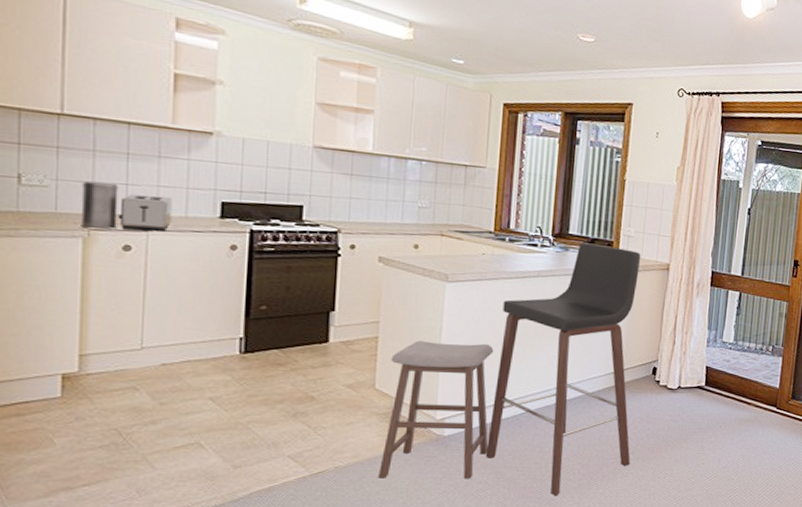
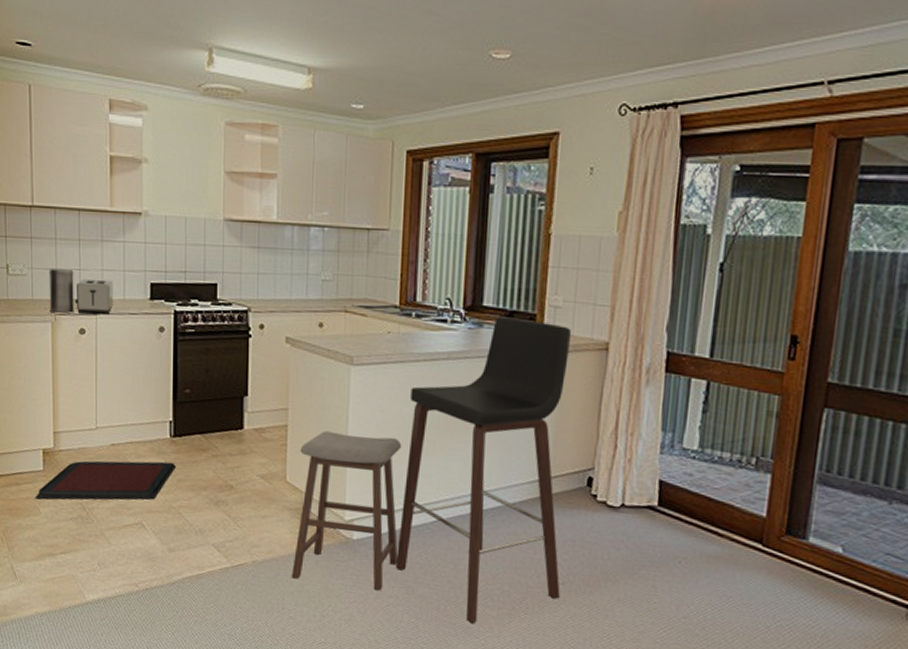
doormat: none [47,378,247,429] -> present [35,460,177,500]

